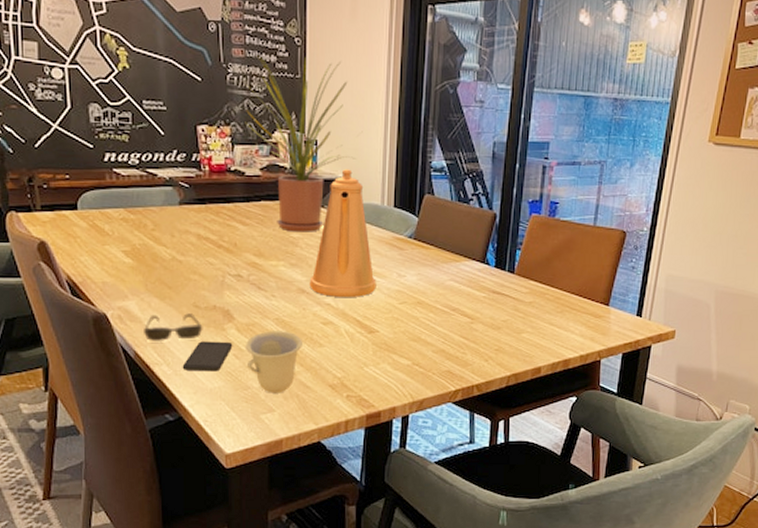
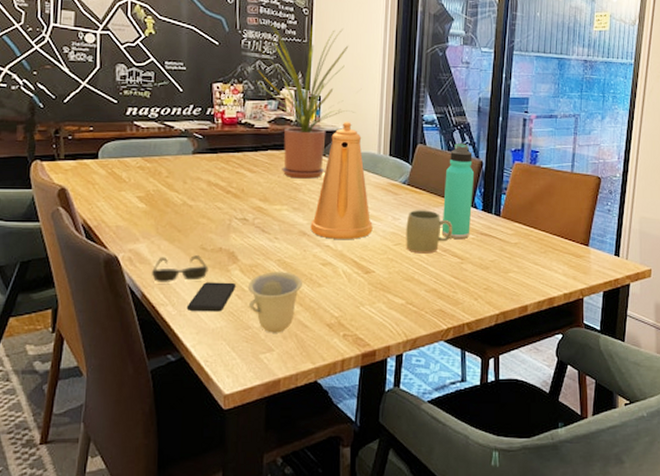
mug: none [412,266,463,313] -> present [406,210,453,254]
thermos bottle: none [450,193,487,297] -> present [441,143,475,239]

